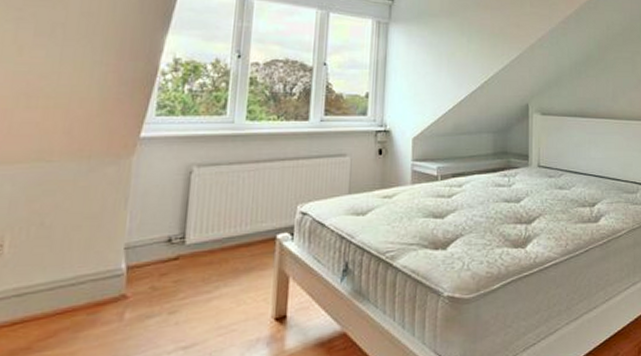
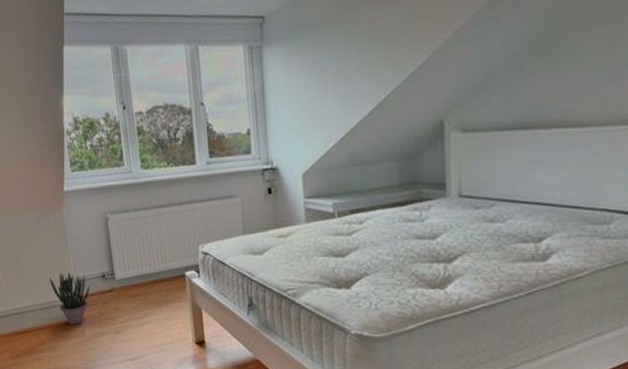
potted plant: none [87,235,147,307] -> present [49,271,90,325]

